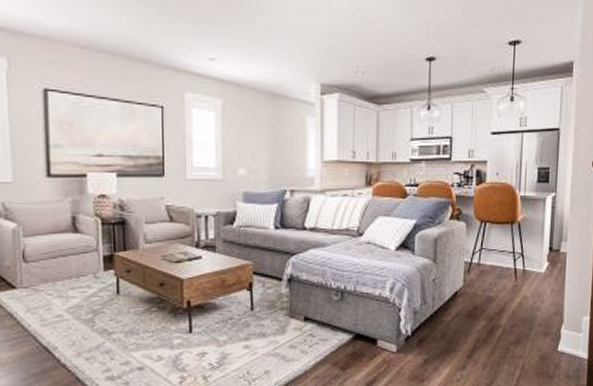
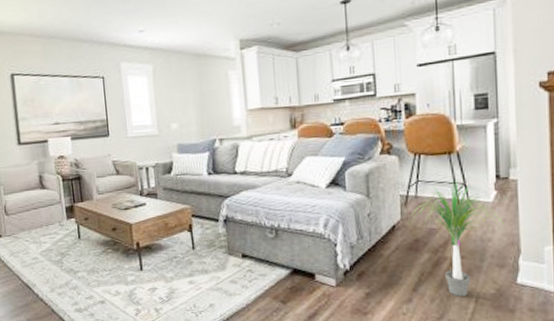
potted plant: none [472,249,552,363] -> present [411,179,503,296]

